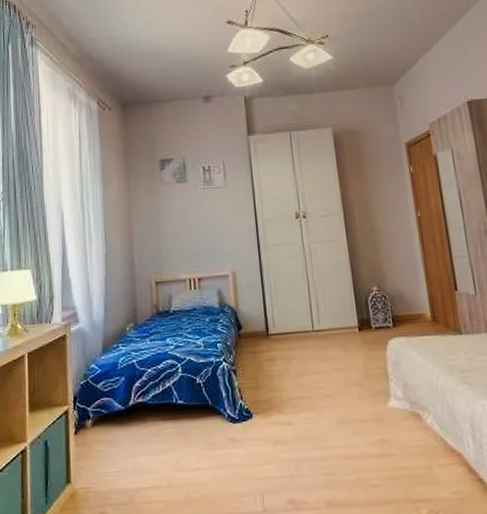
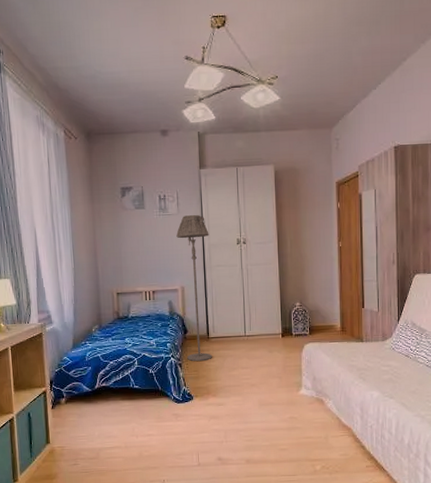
floor lamp: none [224,187,274,367] -> present [176,215,212,362]

